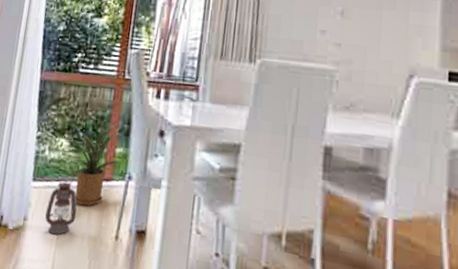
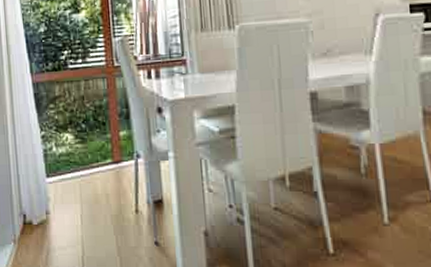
lantern: present [45,166,77,236] -> none [65,158,96,221]
house plant: present [59,124,122,207] -> none [63,111,128,190]

